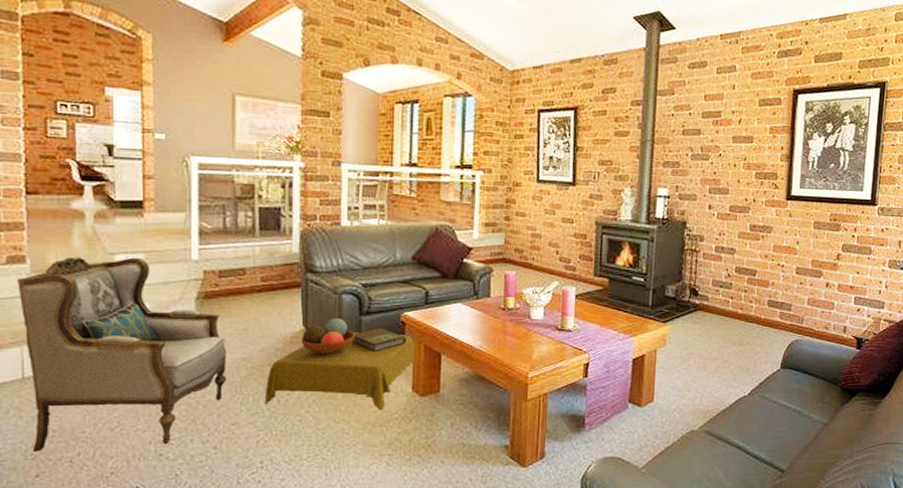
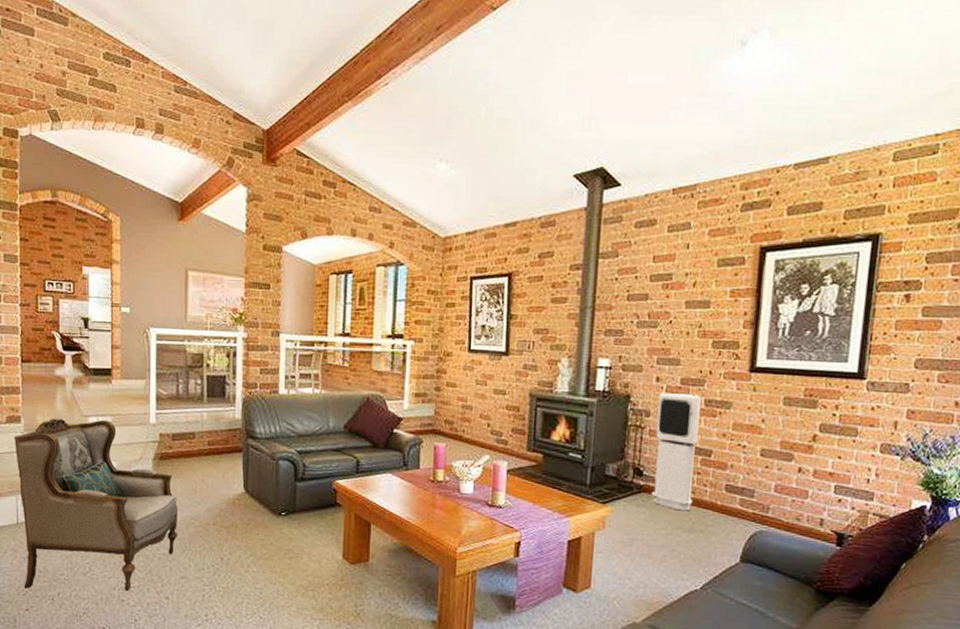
side table: present [264,318,415,411] -> none [209,483,346,576]
air purifier: none [705,219,747,326] -> present [651,393,701,511]

